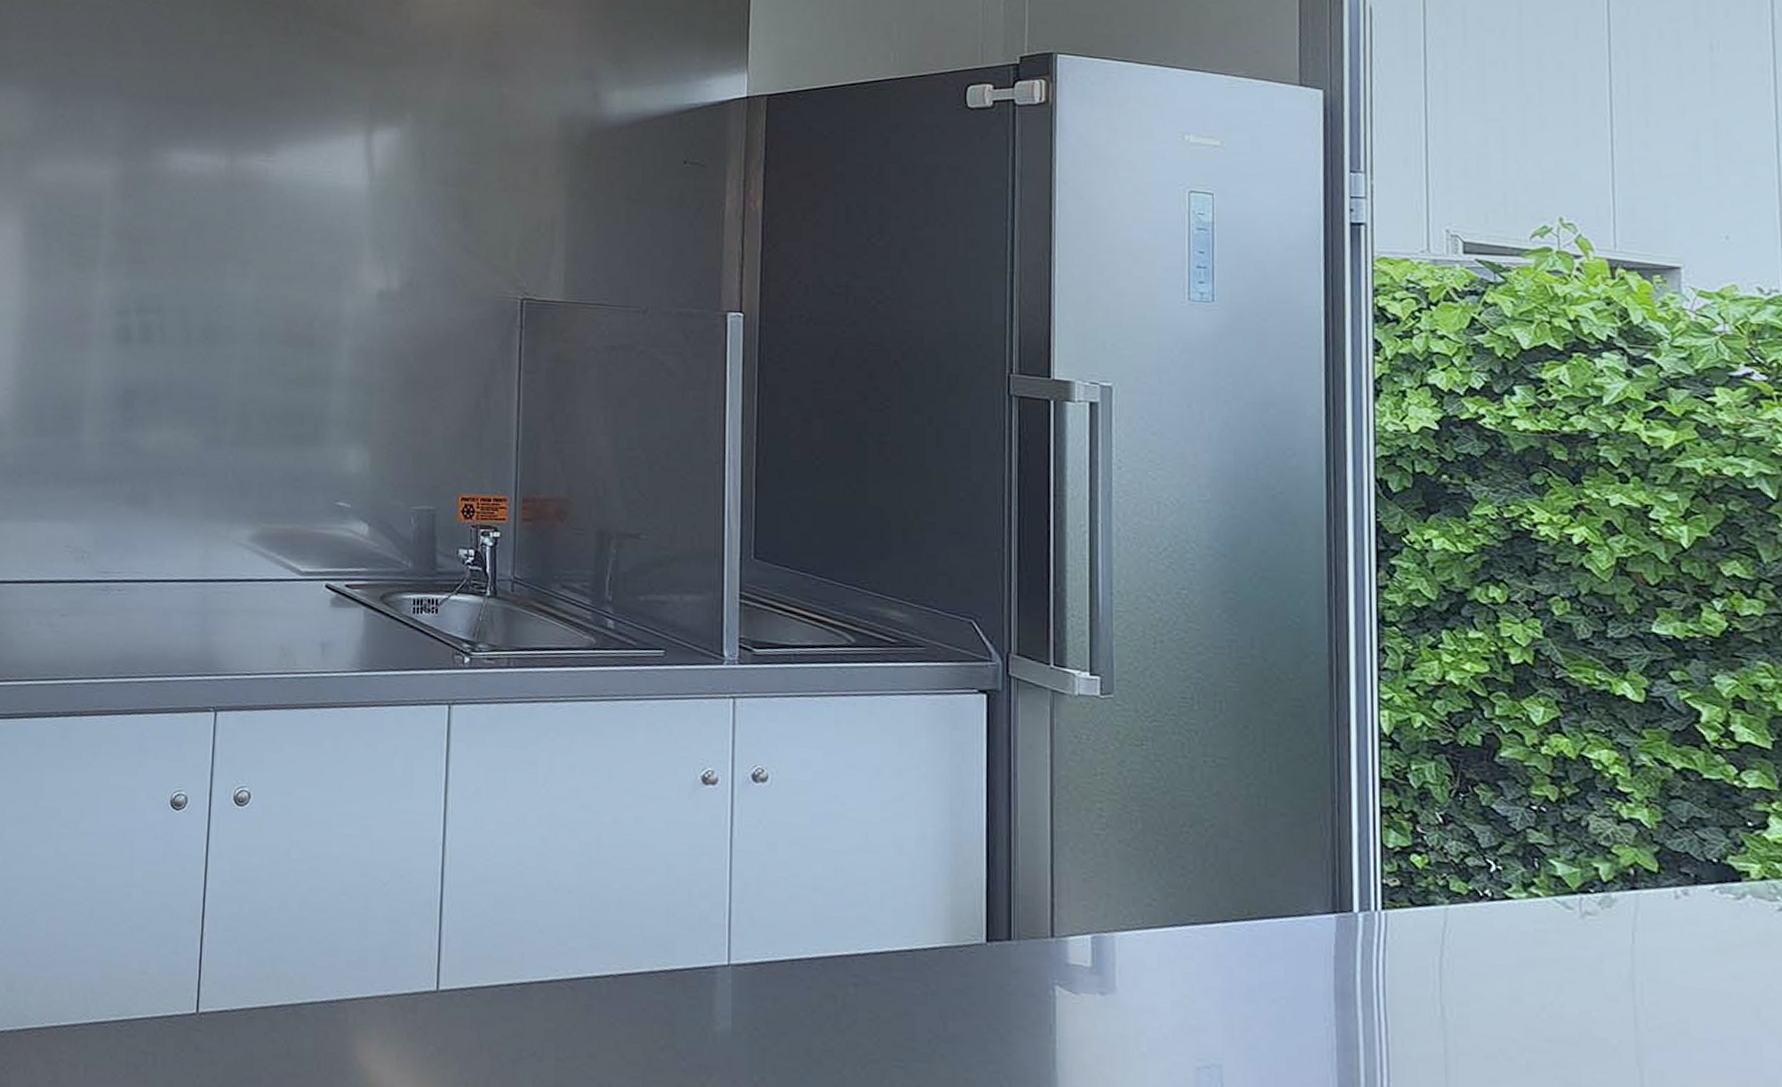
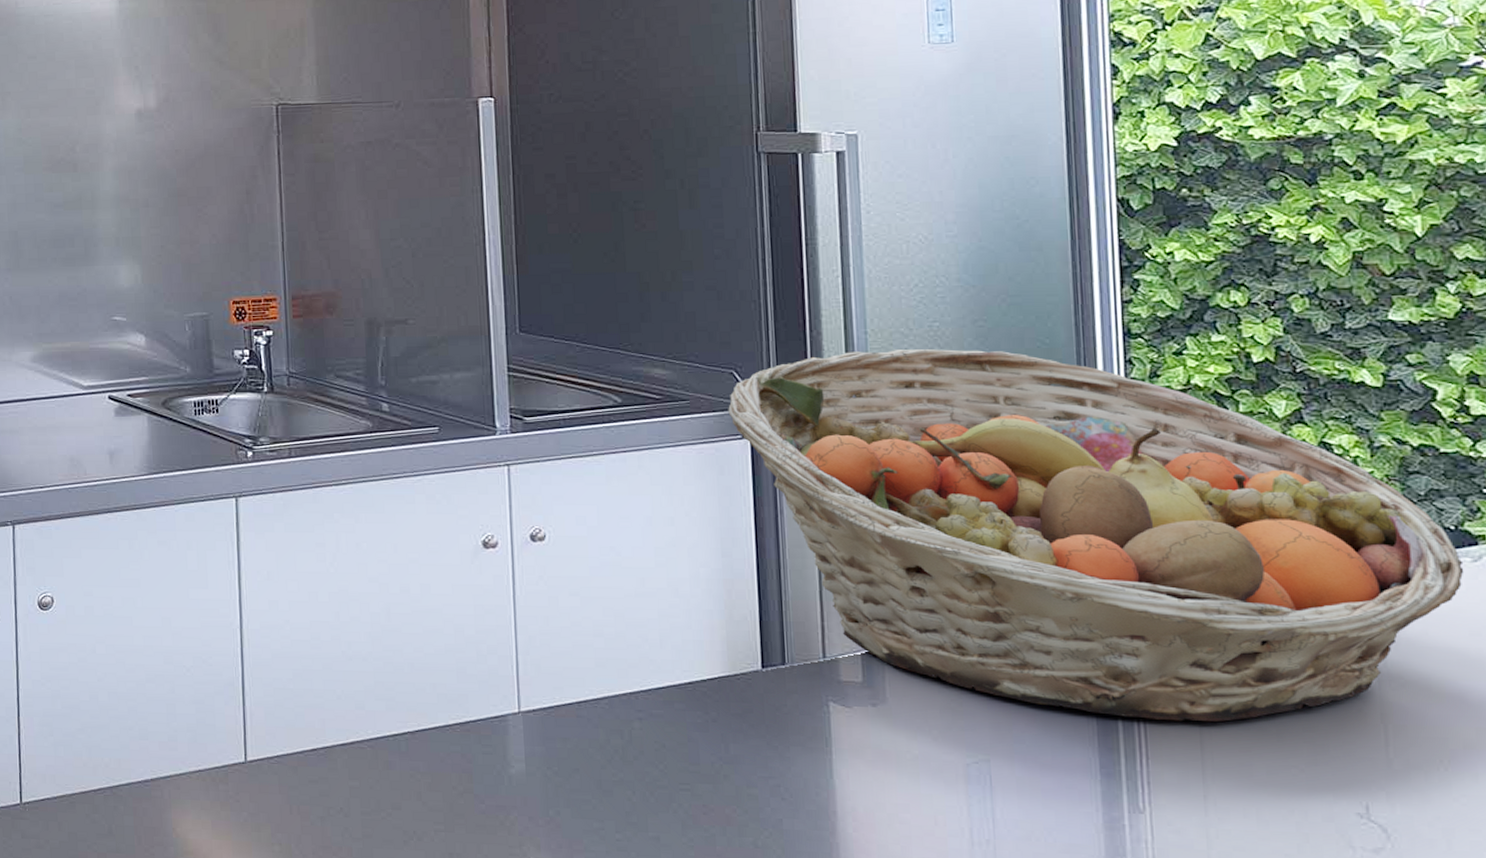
fruit basket: none [965,612,1727,1048] -> present [728,348,1464,723]

